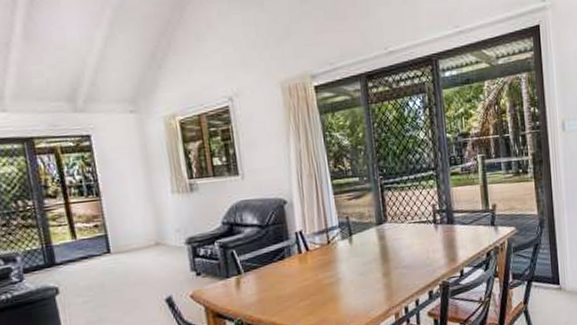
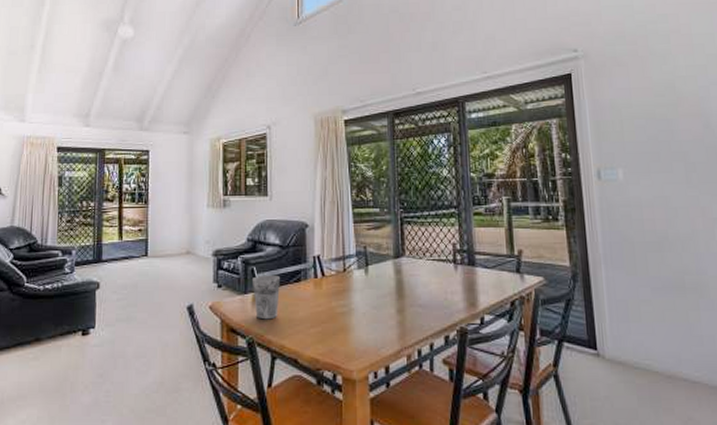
cup: none [233,255,265,301] -> present [253,275,280,320]

